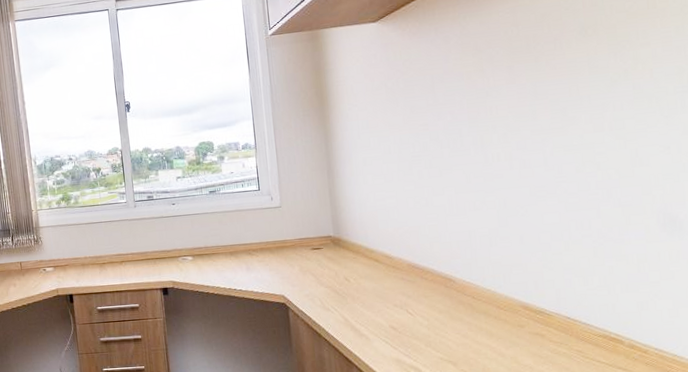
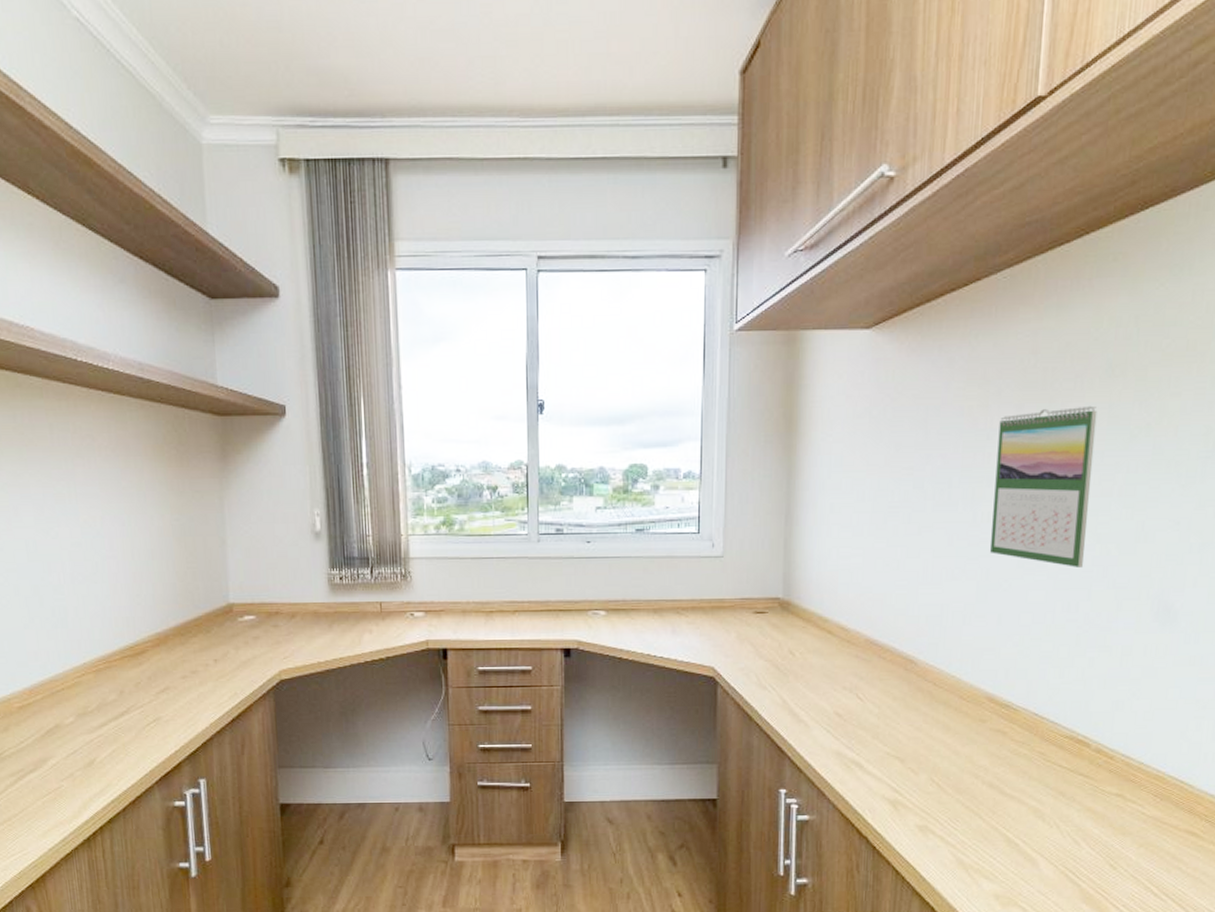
calendar: none [495,60,588,192] -> present [990,405,1097,567]

